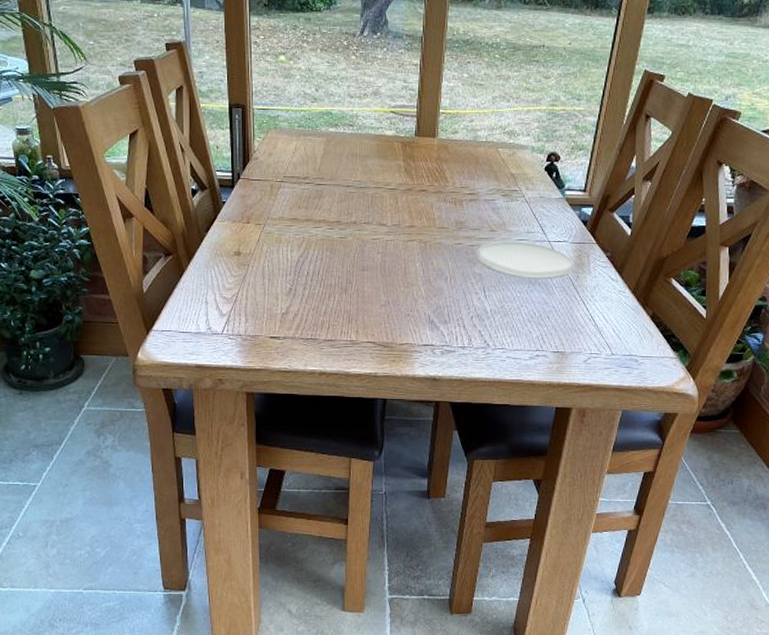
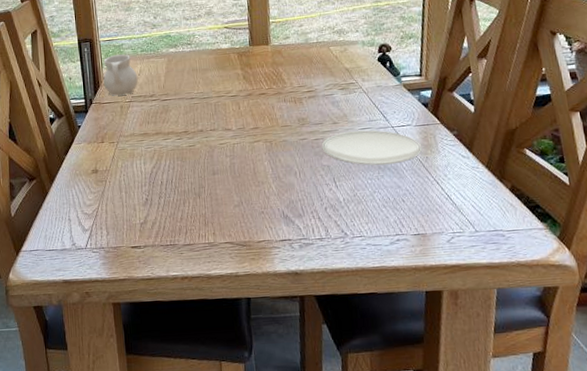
cream pitcher: none [254,127,293,174] -> present [103,54,139,96]

